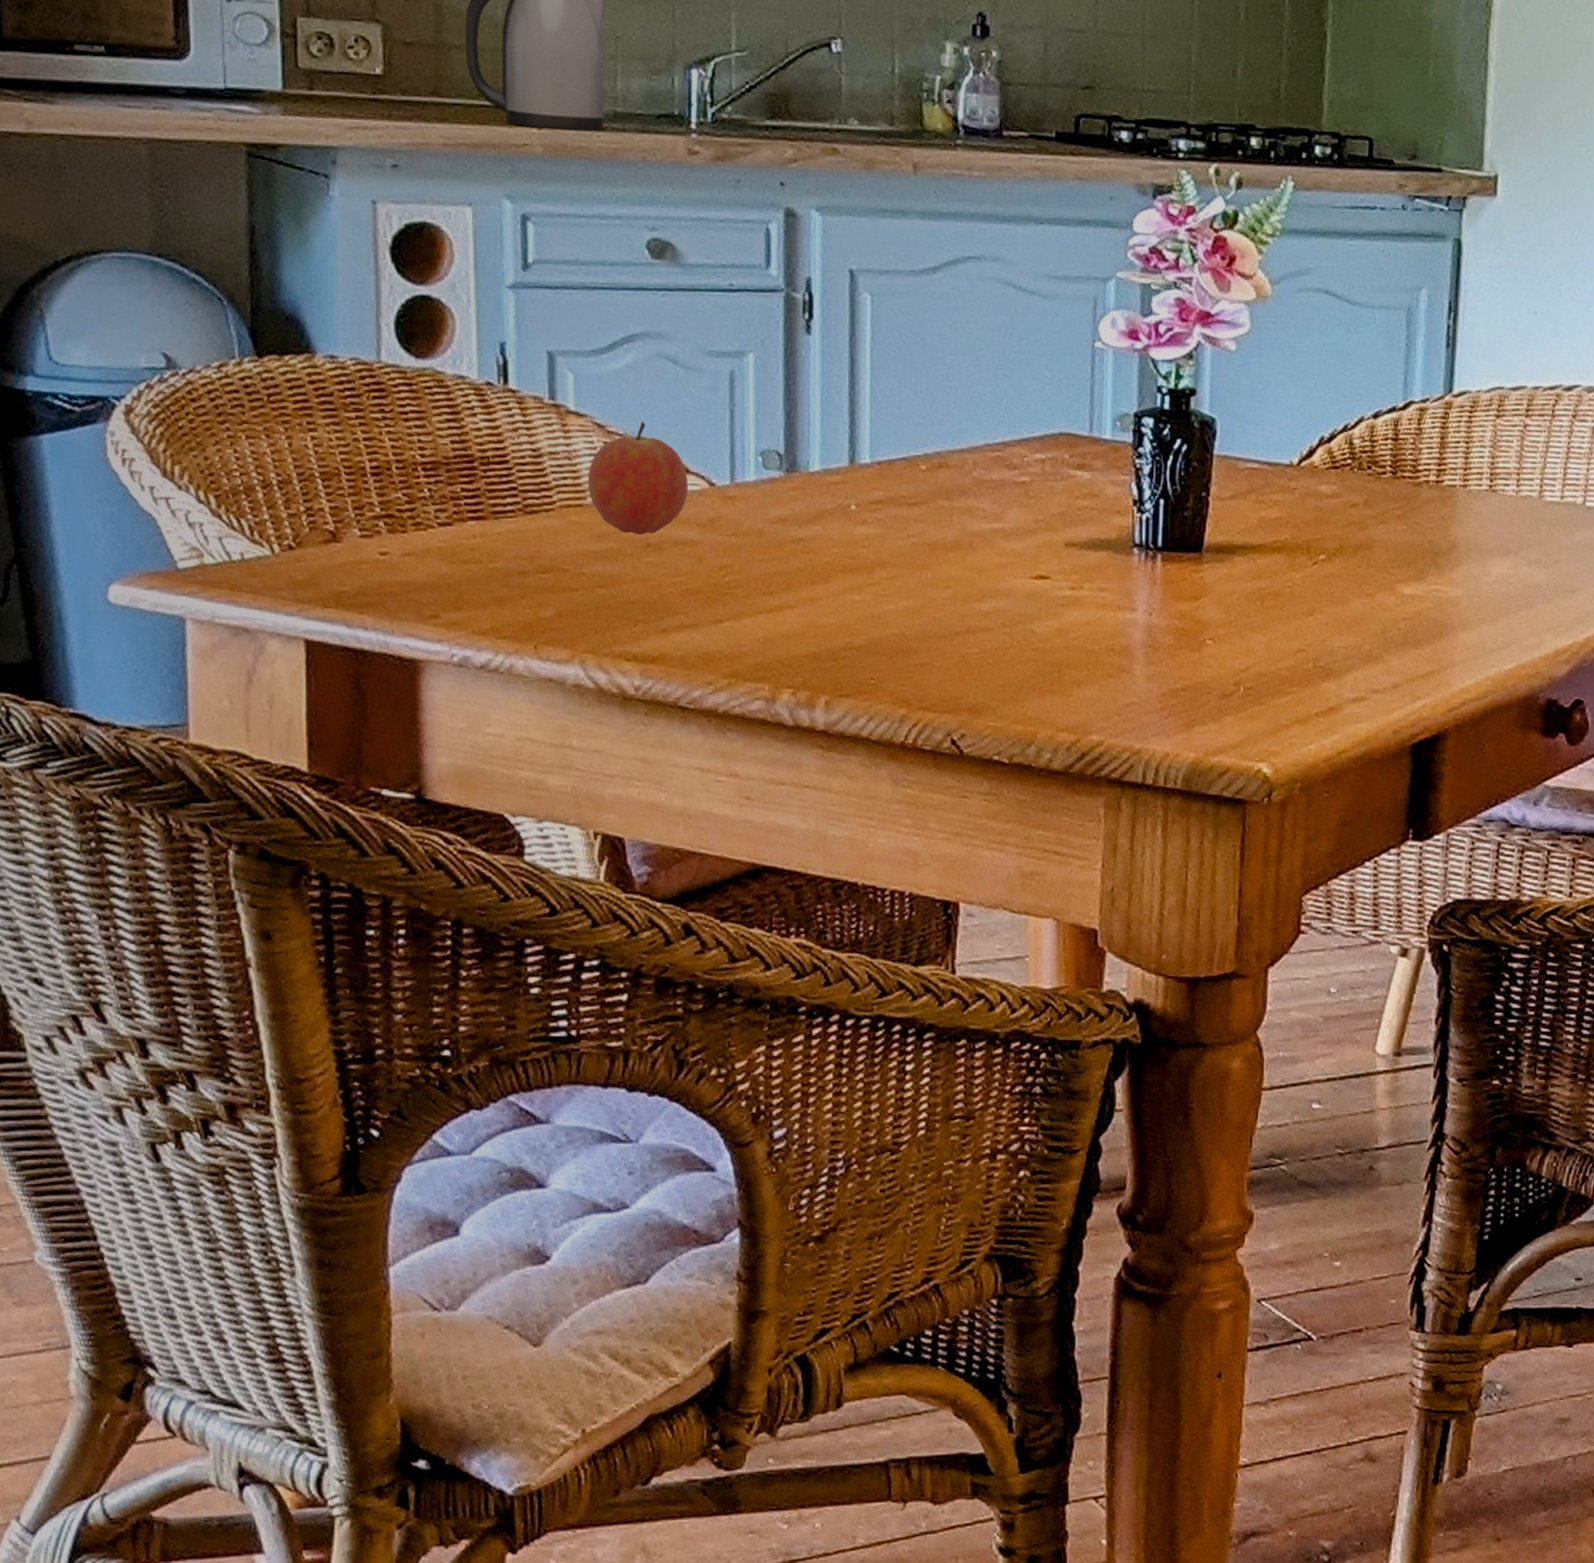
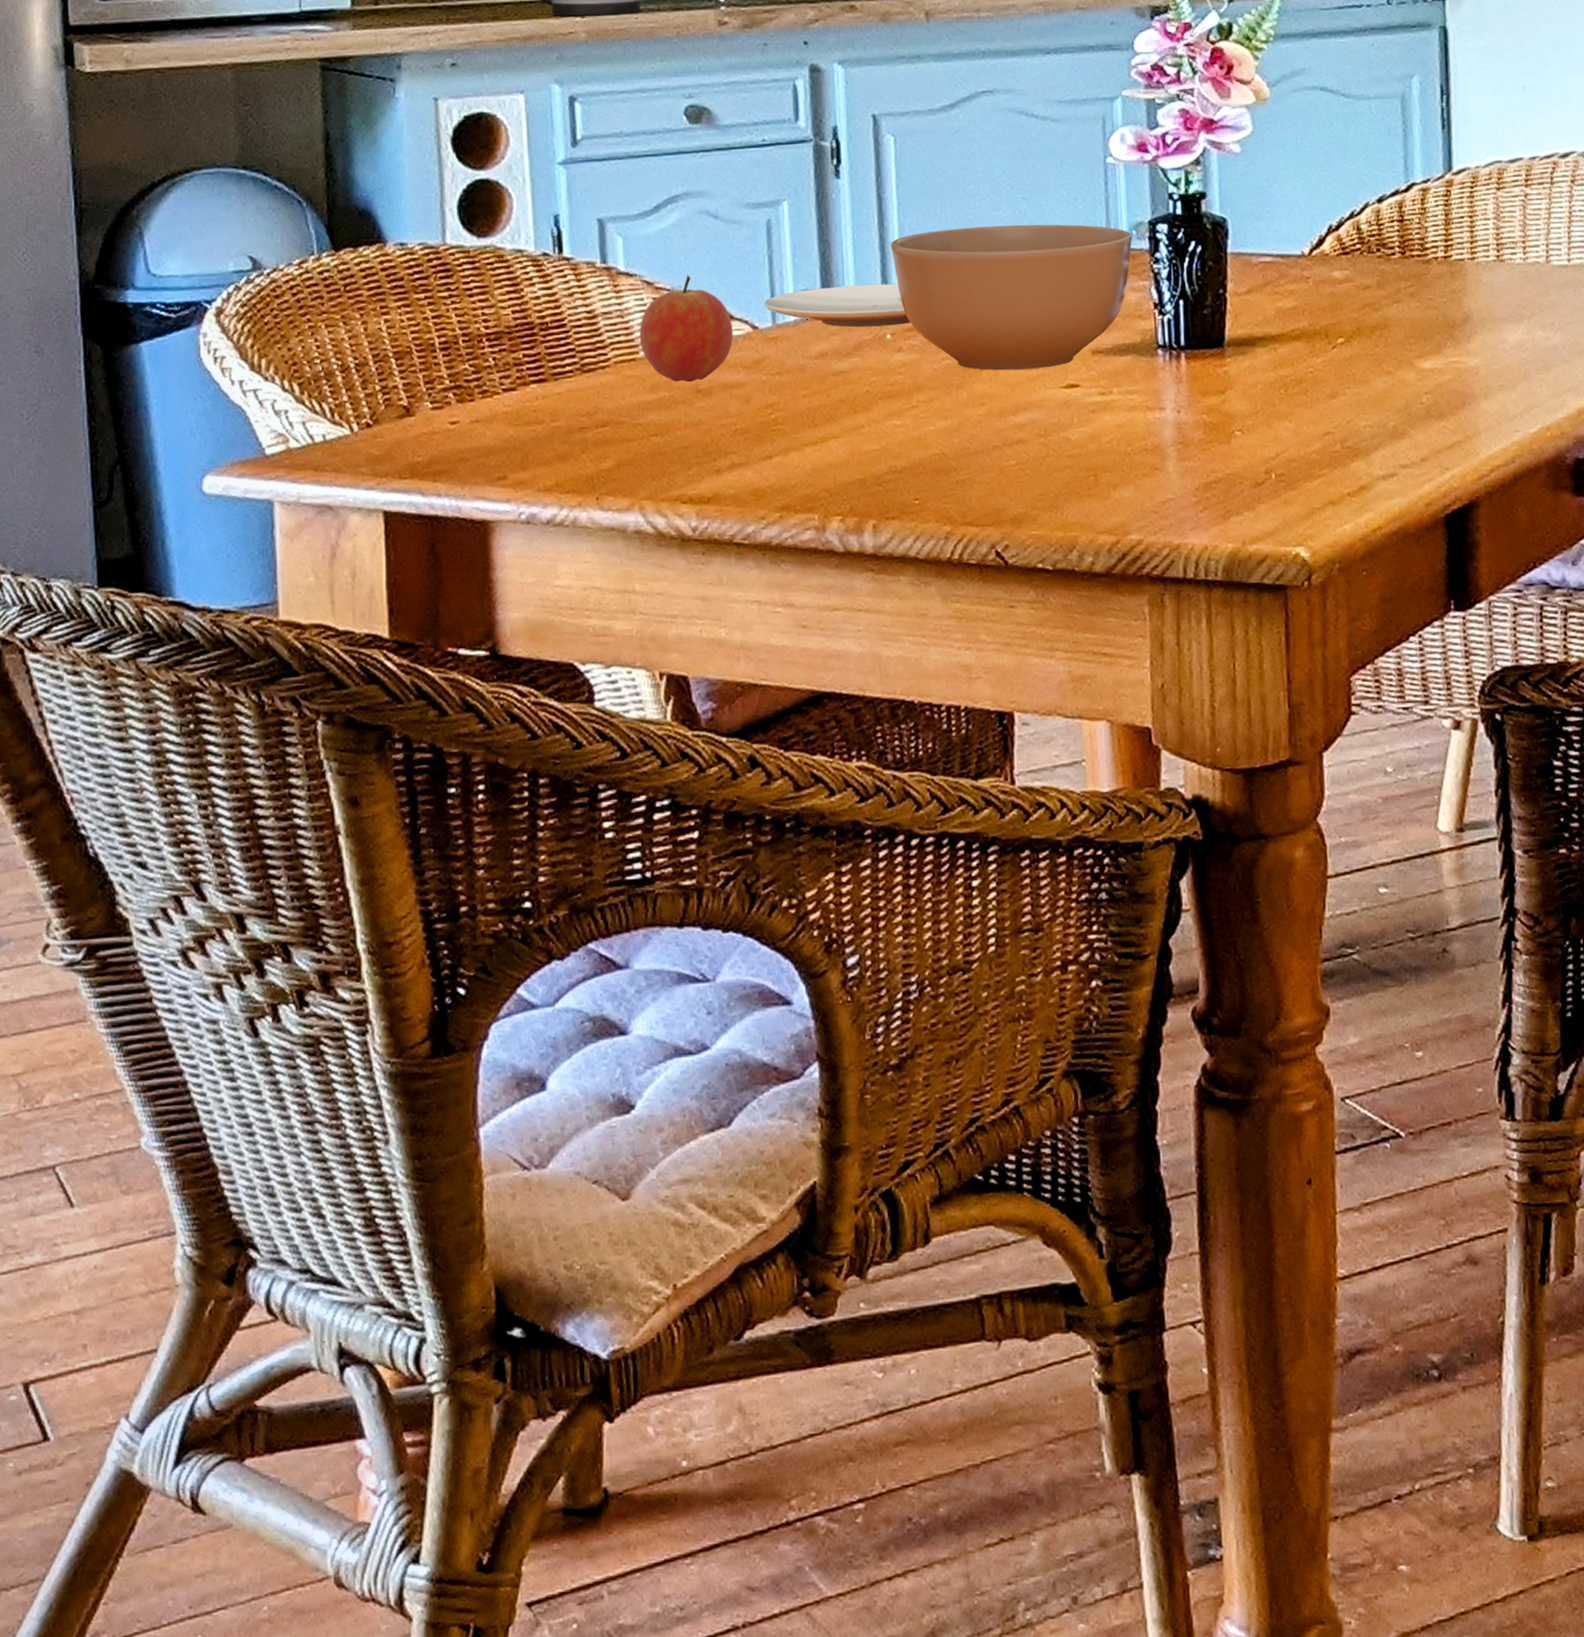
plate: none [722,449,877,497] -> present [764,283,910,328]
bowl: none [860,400,1116,556] -> present [890,224,1133,371]

